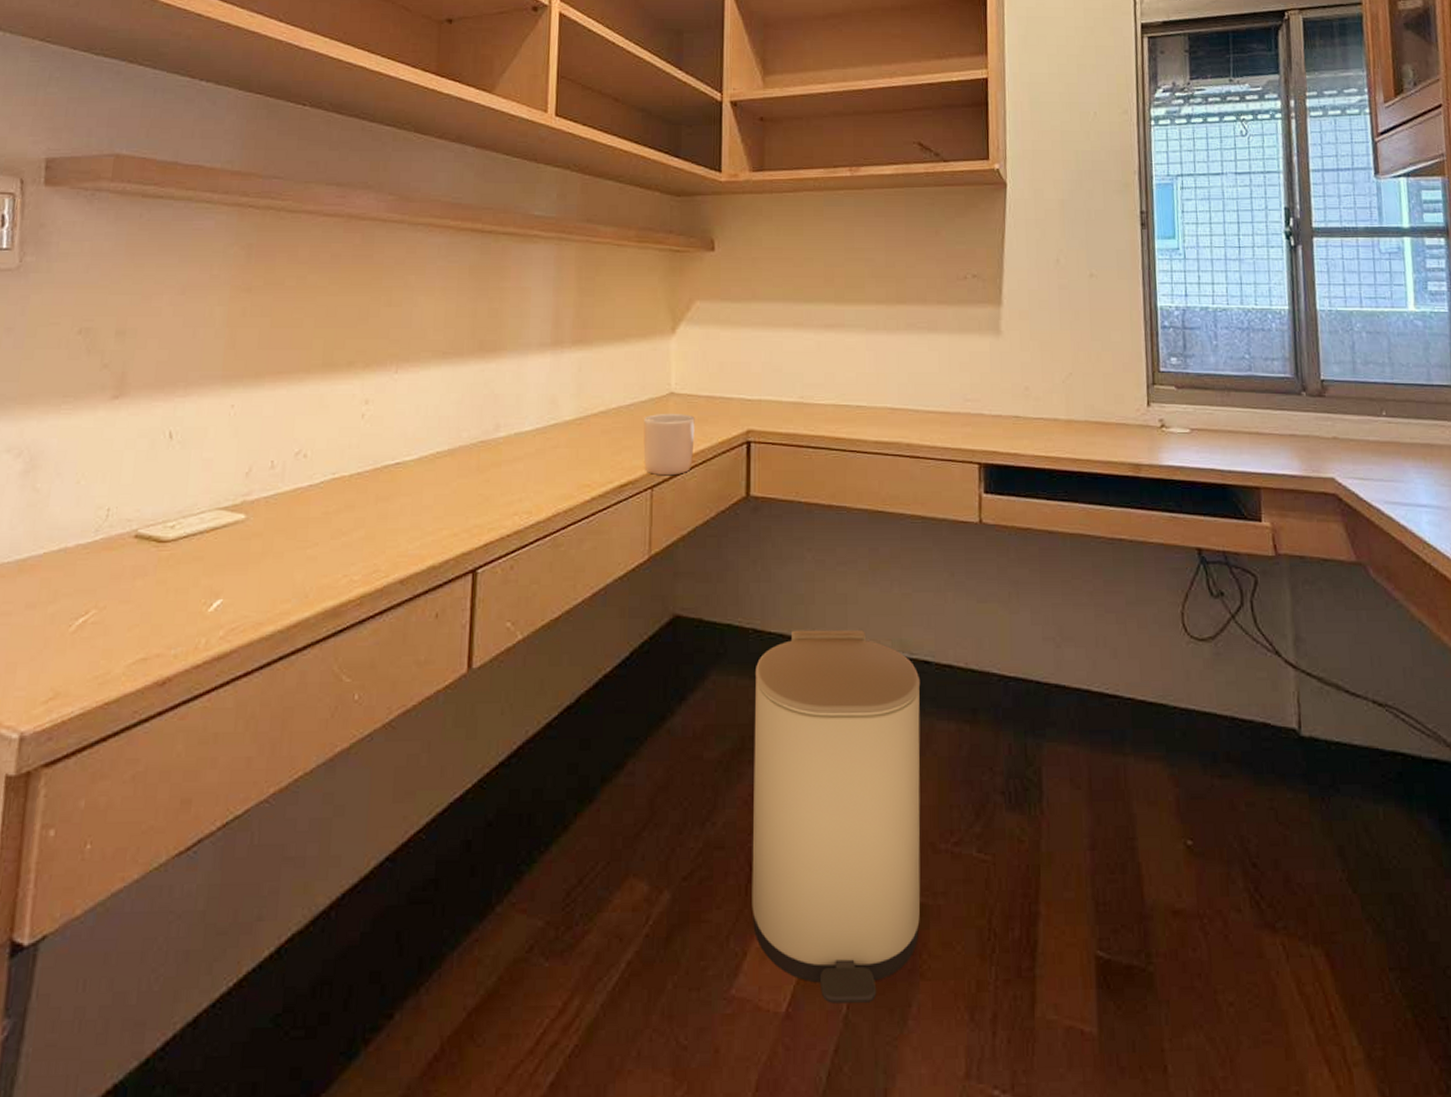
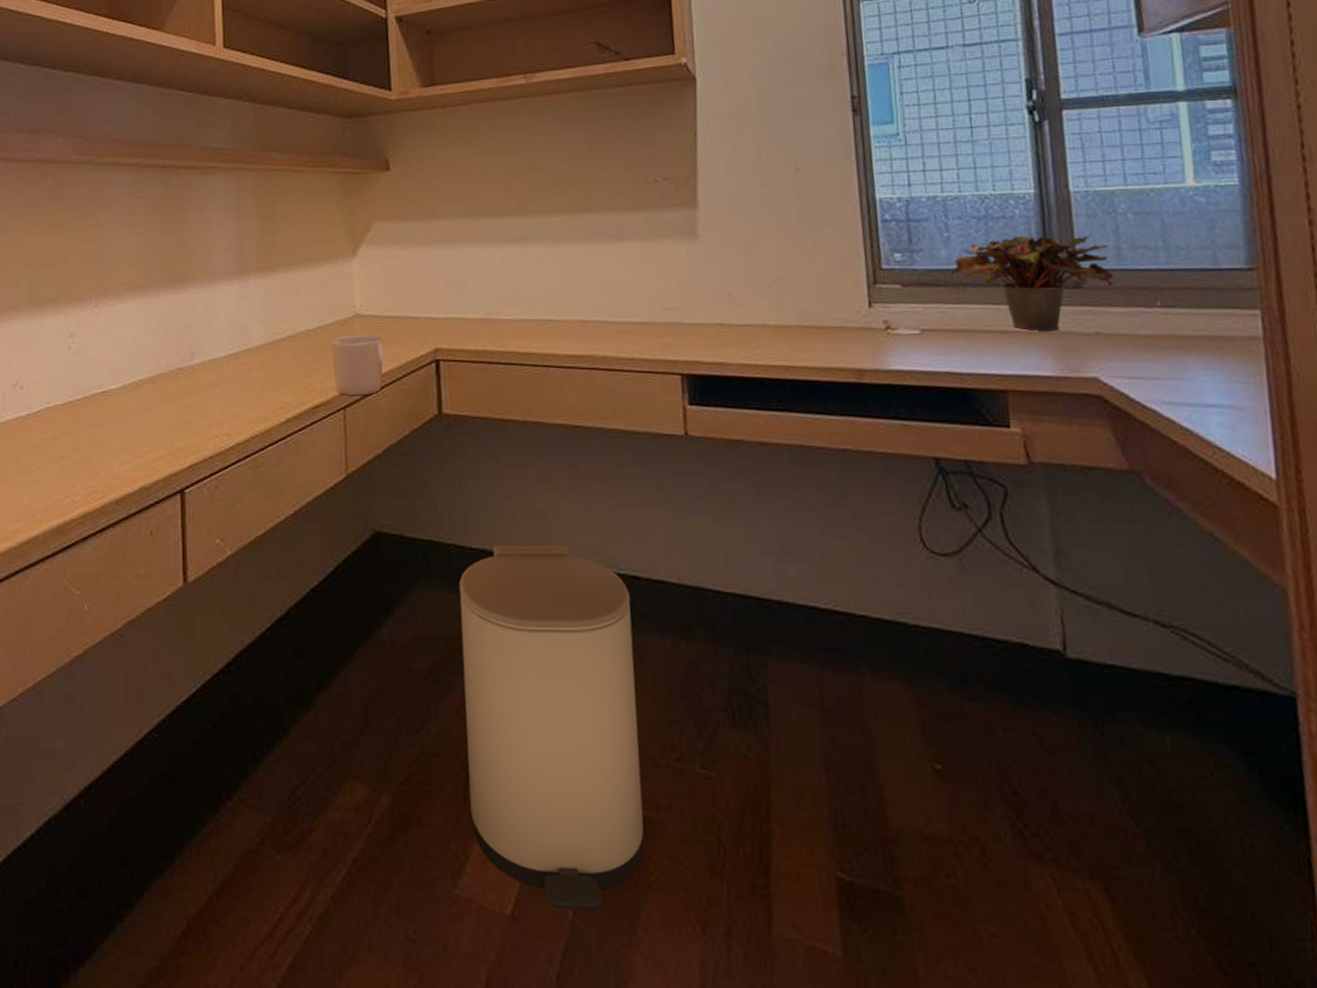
potted plant: none [1217,347,1350,433] -> present [949,235,1114,331]

